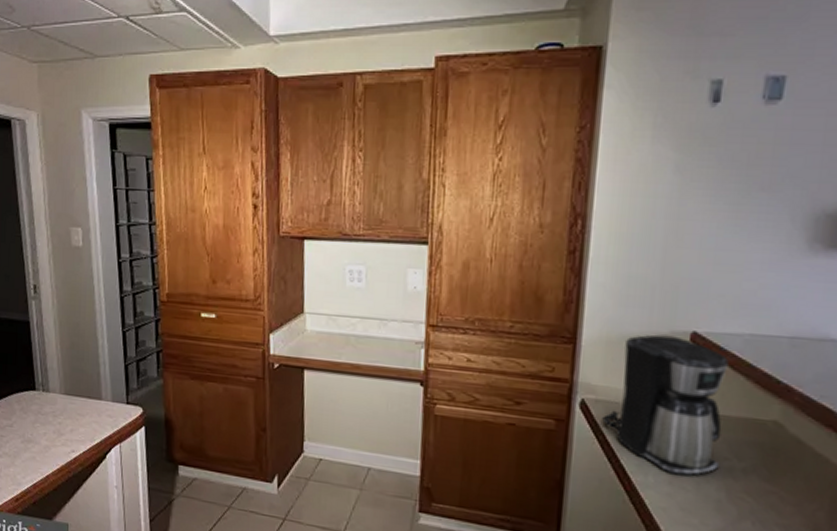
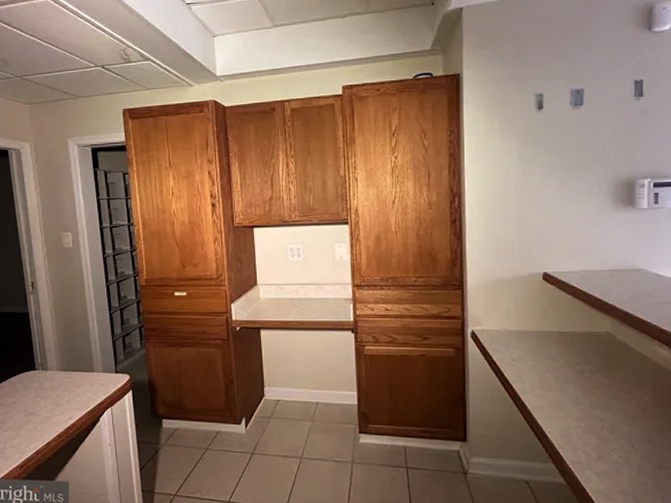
coffee maker: present [602,334,729,476] -> none [488,277,574,380]

